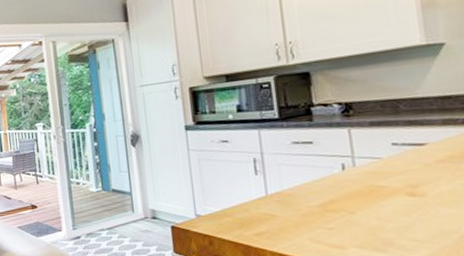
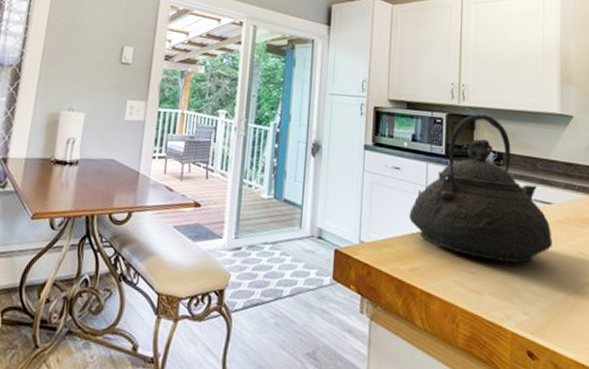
teakettle: none [246,67,433,214] -> present [409,114,552,263]

